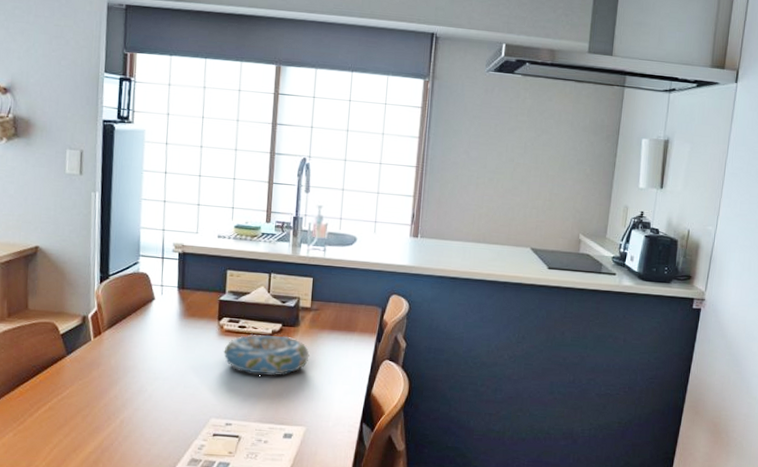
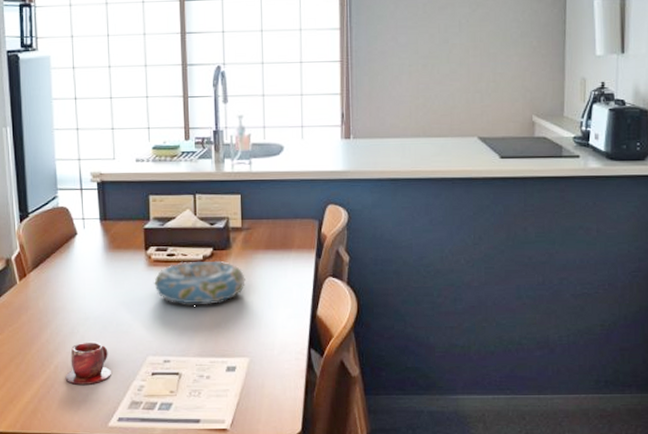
teacup: none [129,400,175,441] -> present [65,341,111,386]

